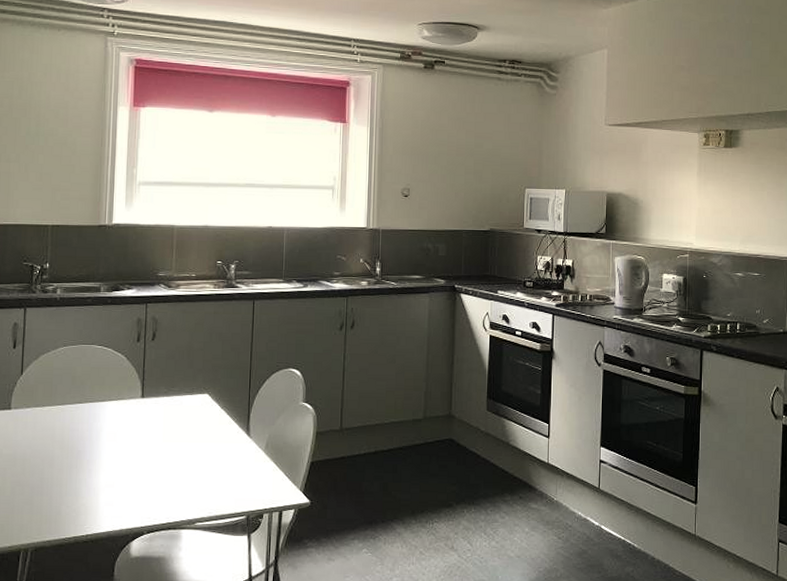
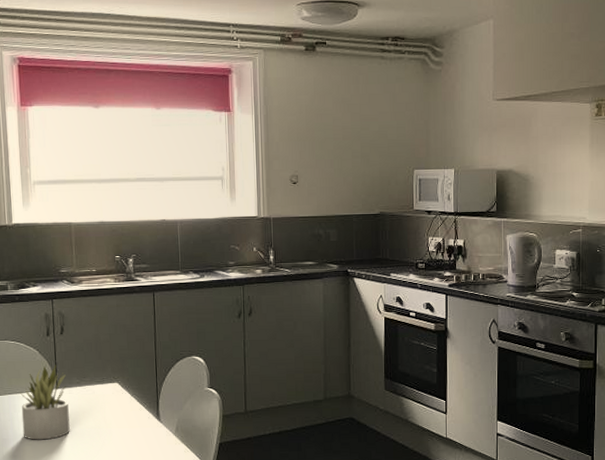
succulent plant: none [100,372,153,453] -> present [19,365,70,440]

